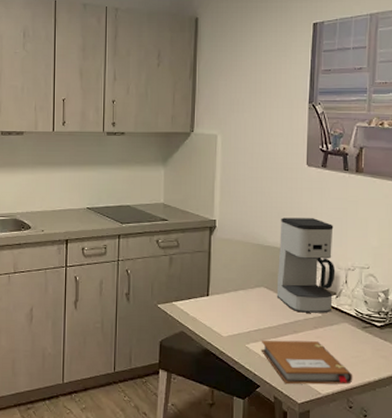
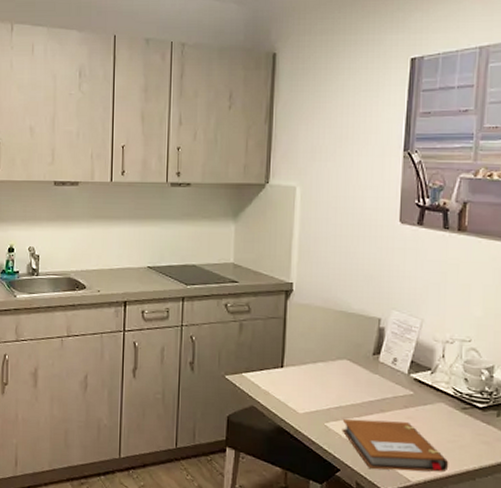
coffee maker: present [276,217,336,313] -> none [361,281,431,391]

